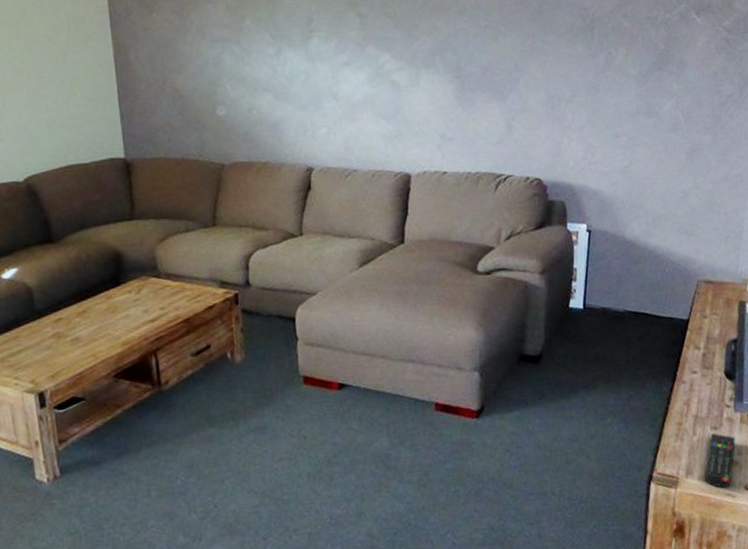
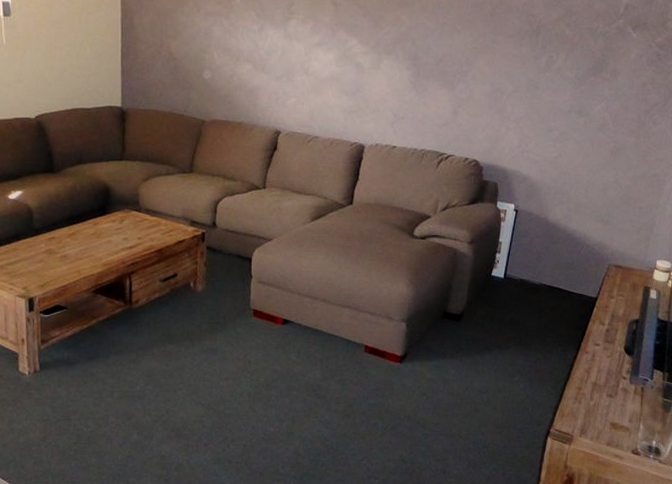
remote control: present [704,433,735,488] -> none [596,400,628,449]

